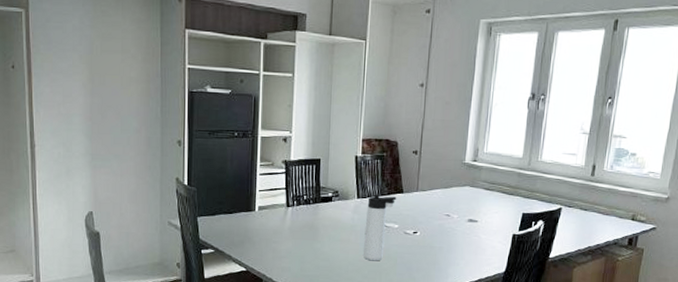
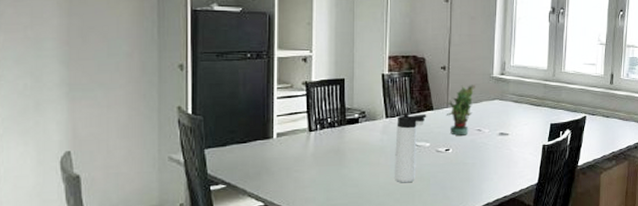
potted plant: none [413,170,446,220] -> present [443,85,475,136]

